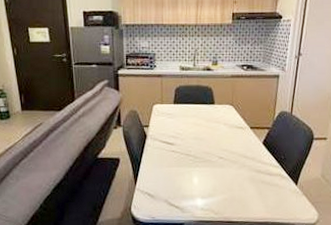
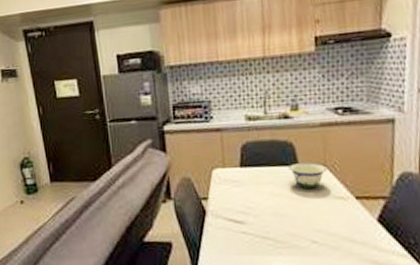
bowl: none [208,102,234,121] -> present [288,162,327,189]

